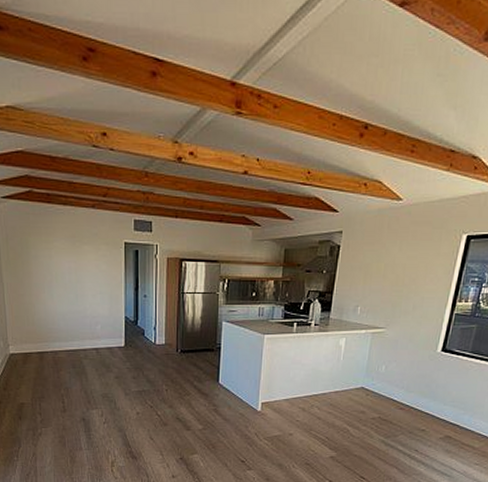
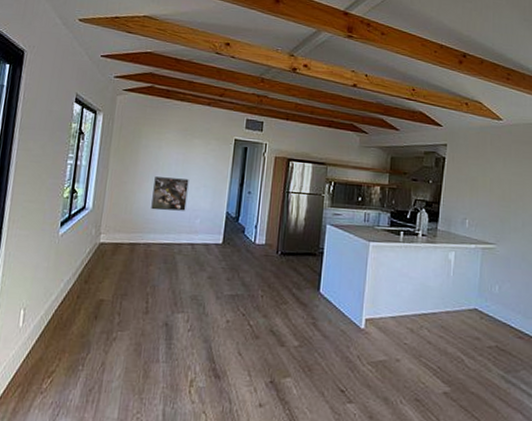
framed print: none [50,287,86,320] -> present [151,177,189,211]

